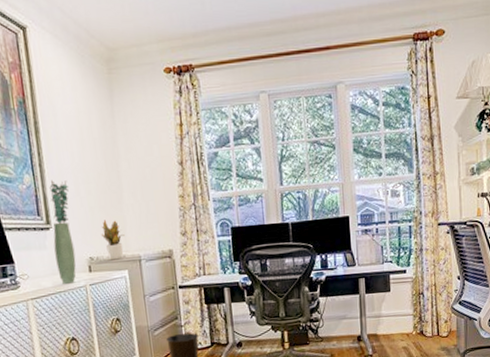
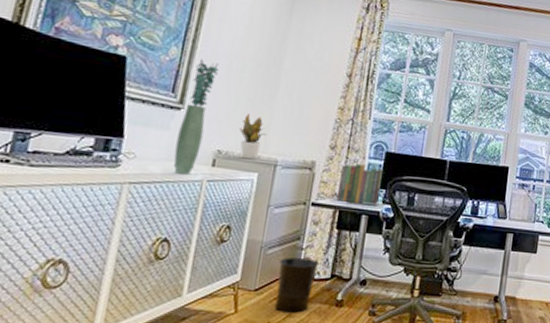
books: none [196,242,235,280] -> present [336,163,384,206]

